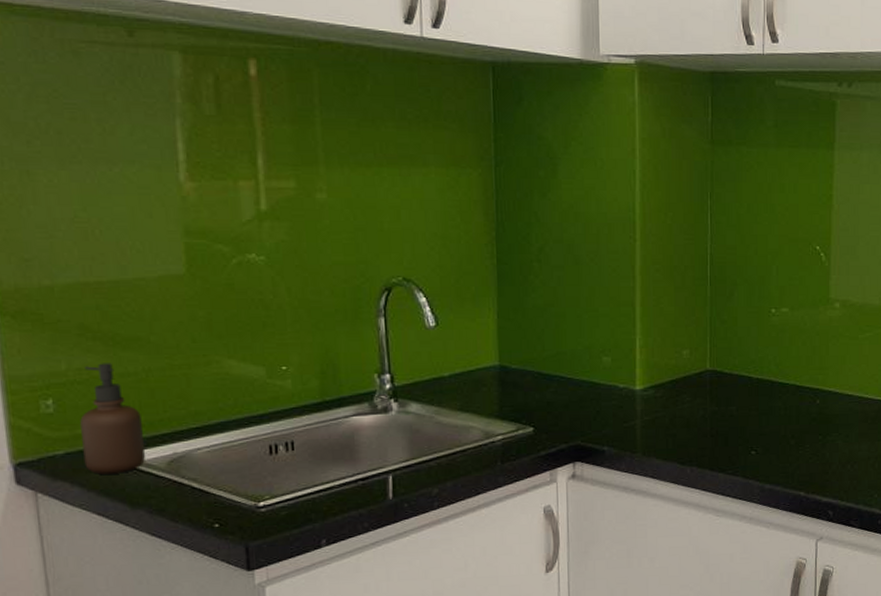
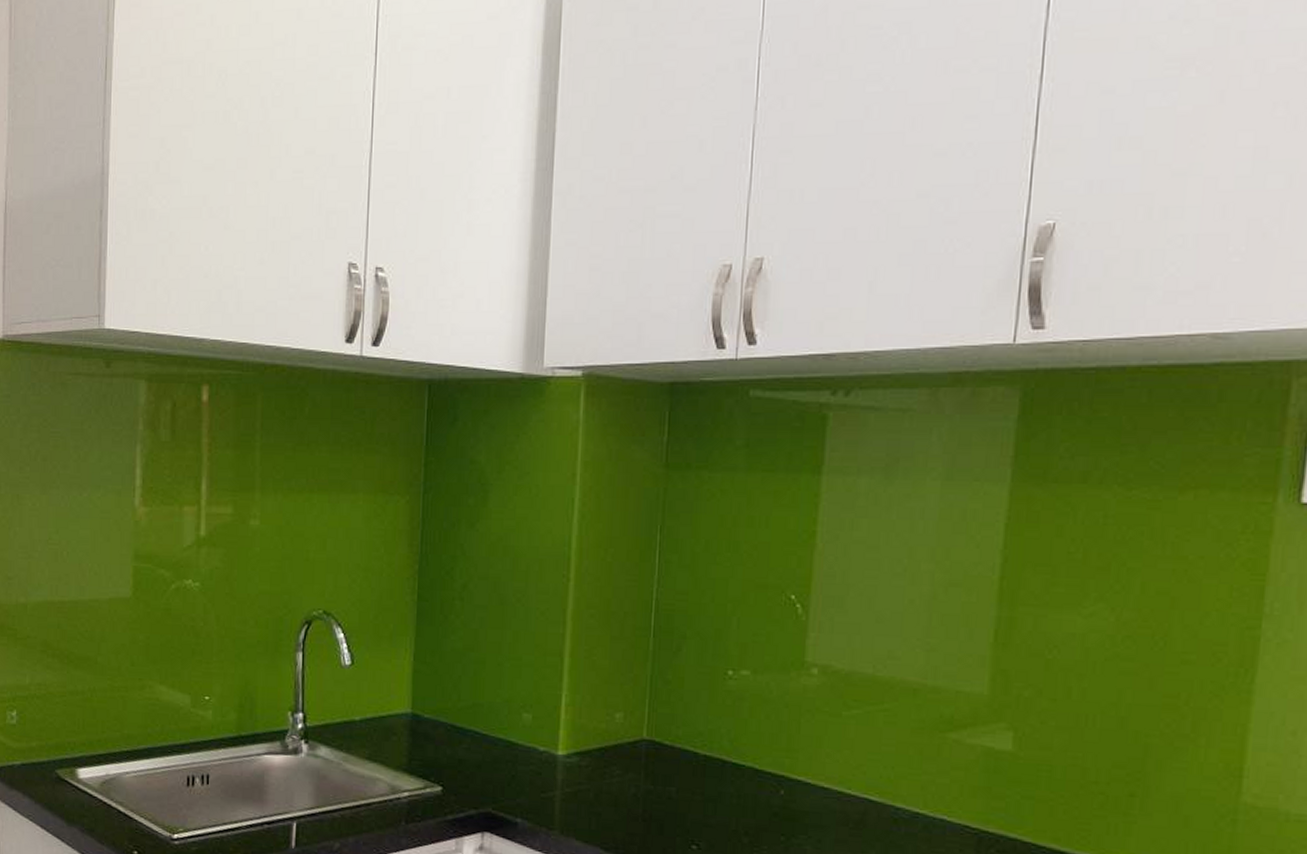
soap dispenser: present [80,363,146,475] -> none [35,680,84,789]

